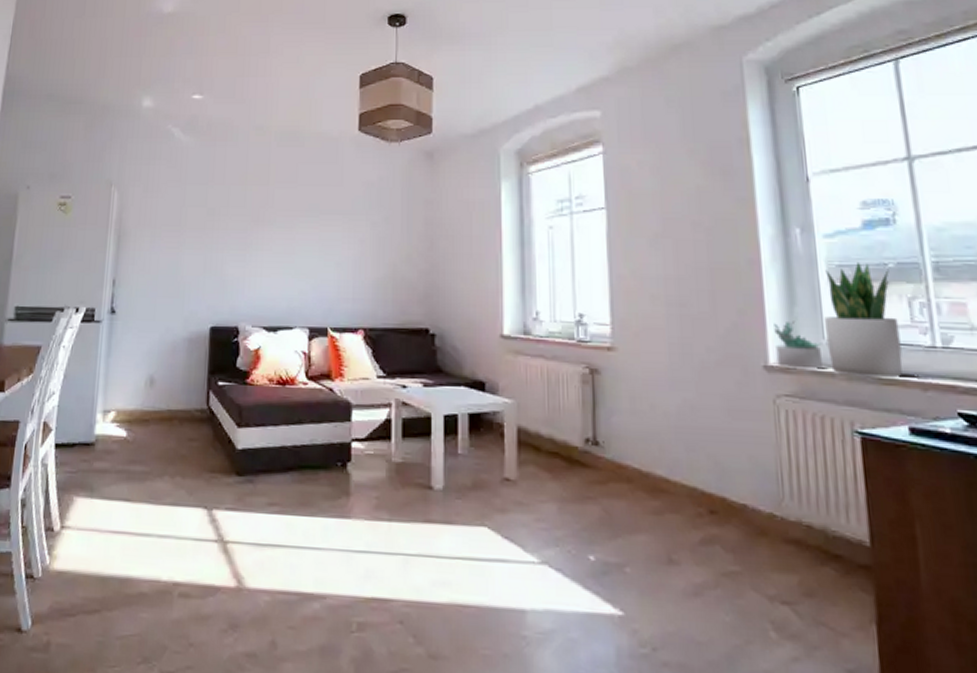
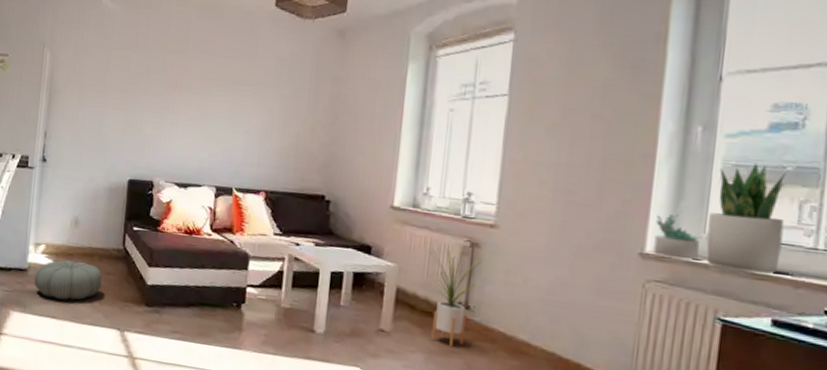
pouf: none [102,428,184,477] -> present [34,260,102,300]
house plant: none [548,374,608,492] -> present [427,246,483,348]

